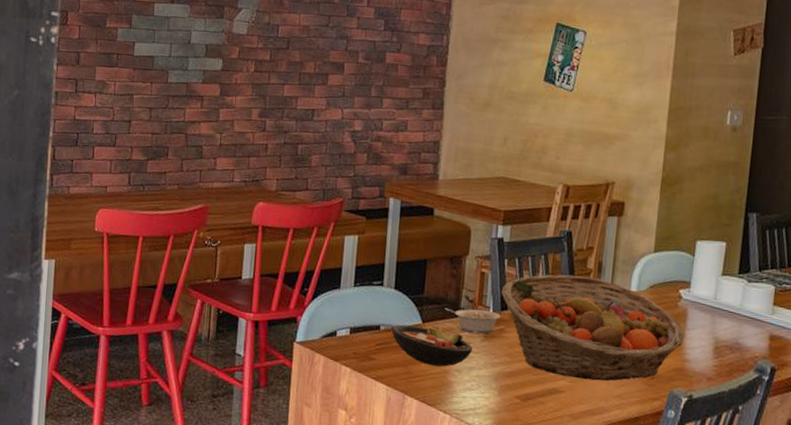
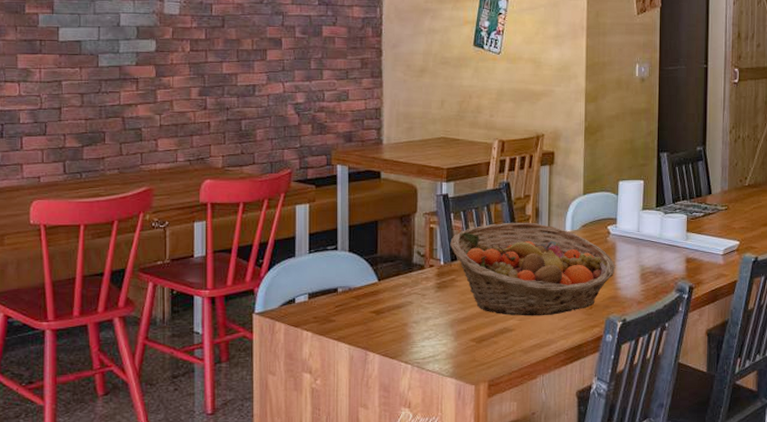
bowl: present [391,324,473,367] -> none [349,282,428,320]
legume: present [445,308,501,334] -> none [399,263,451,286]

